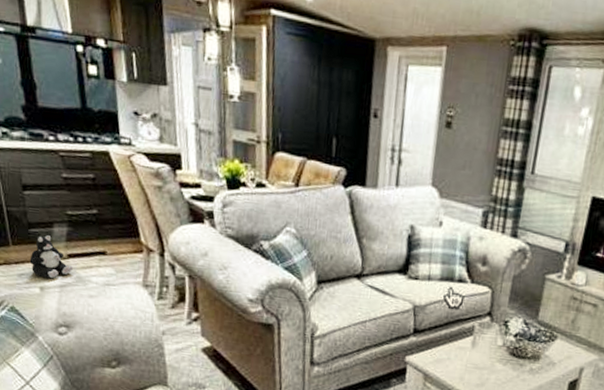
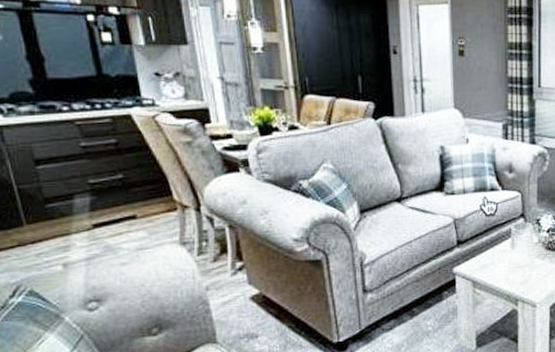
plush toy: present [29,234,73,279] -> none [48,207,100,253]

